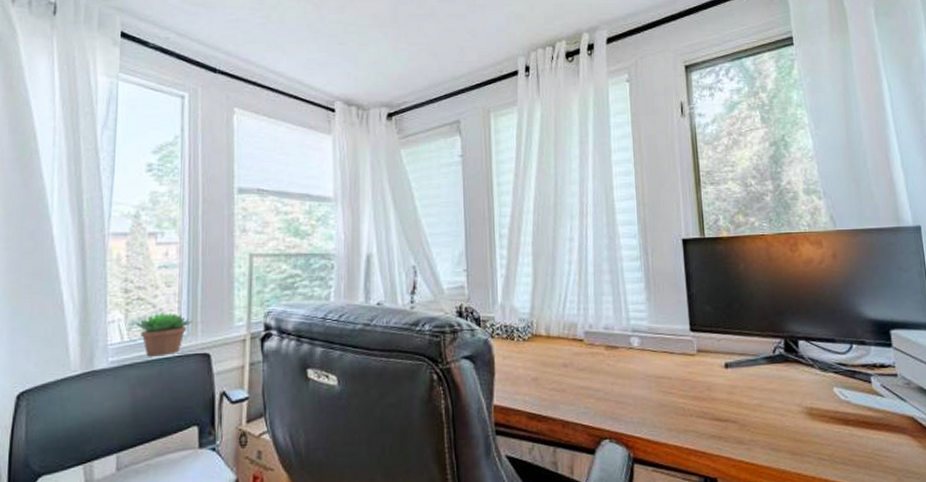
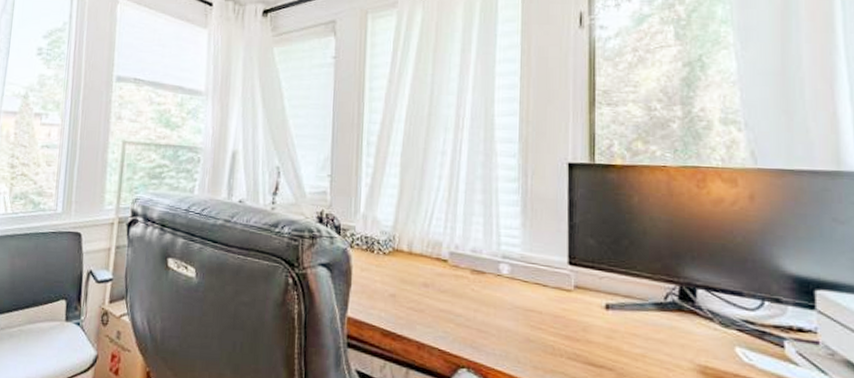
succulent plant: present [134,312,192,357] -> none [17,189,68,231]

